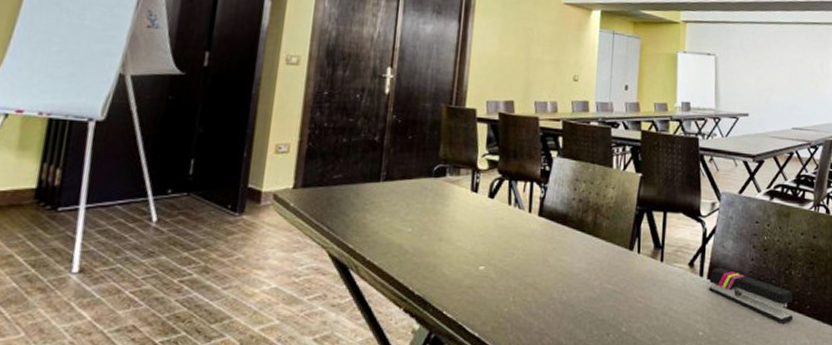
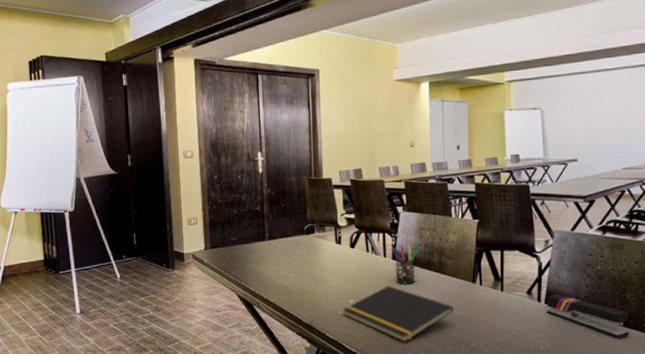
notepad: none [468,249,606,325] -> present [342,286,454,343]
pen holder: none [538,196,571,249] -> present [391,243,419,284]

